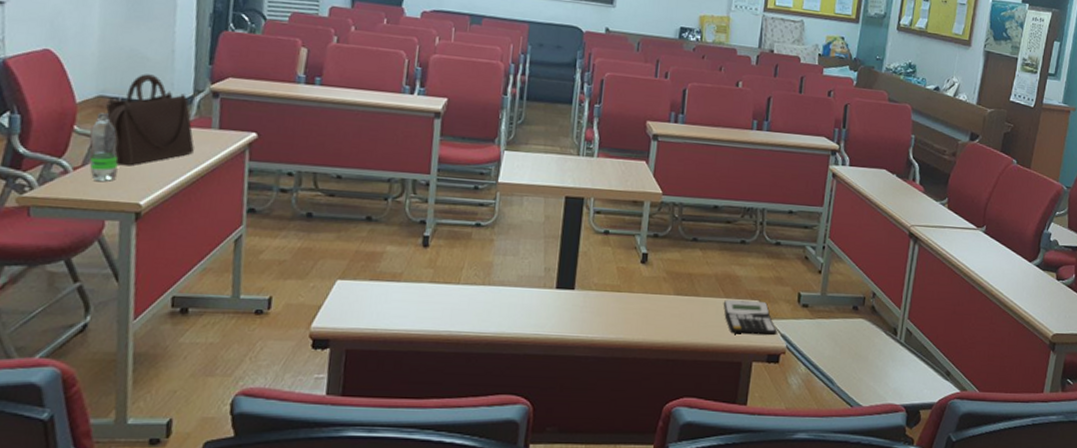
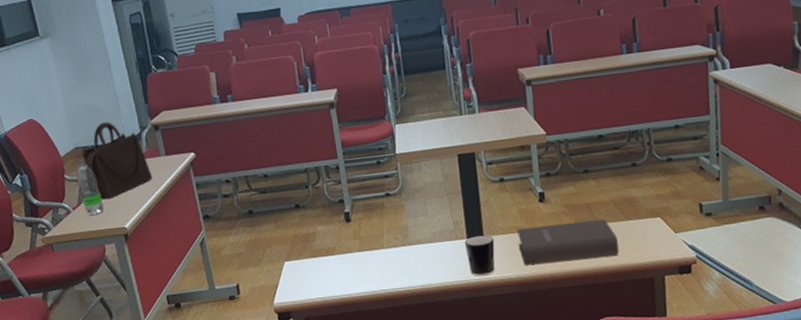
mug: none [551,287,586,334] -> present [464,235,495,277]
book: none [609,288,713,333] -> present [517,218,619,266]
calculator: present [723,299,777,336] -> none [625,217,685,253]

